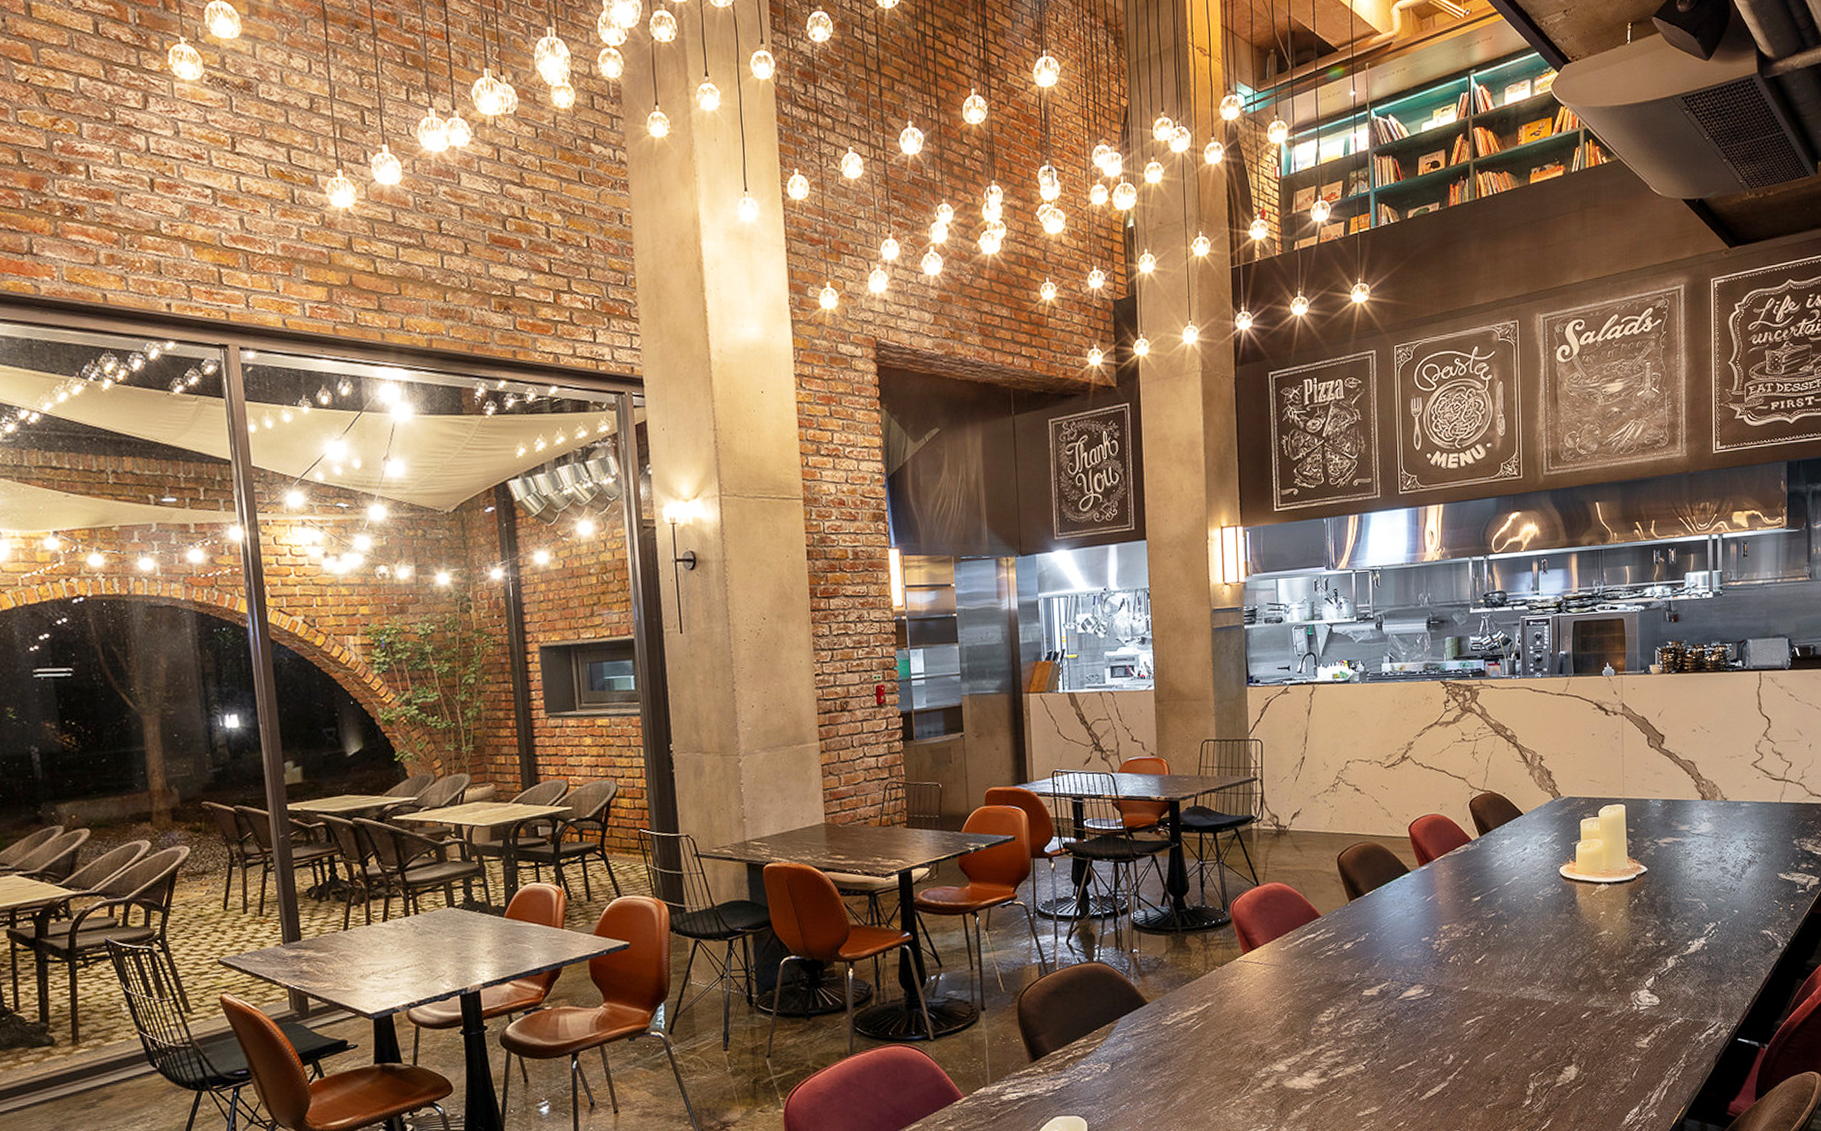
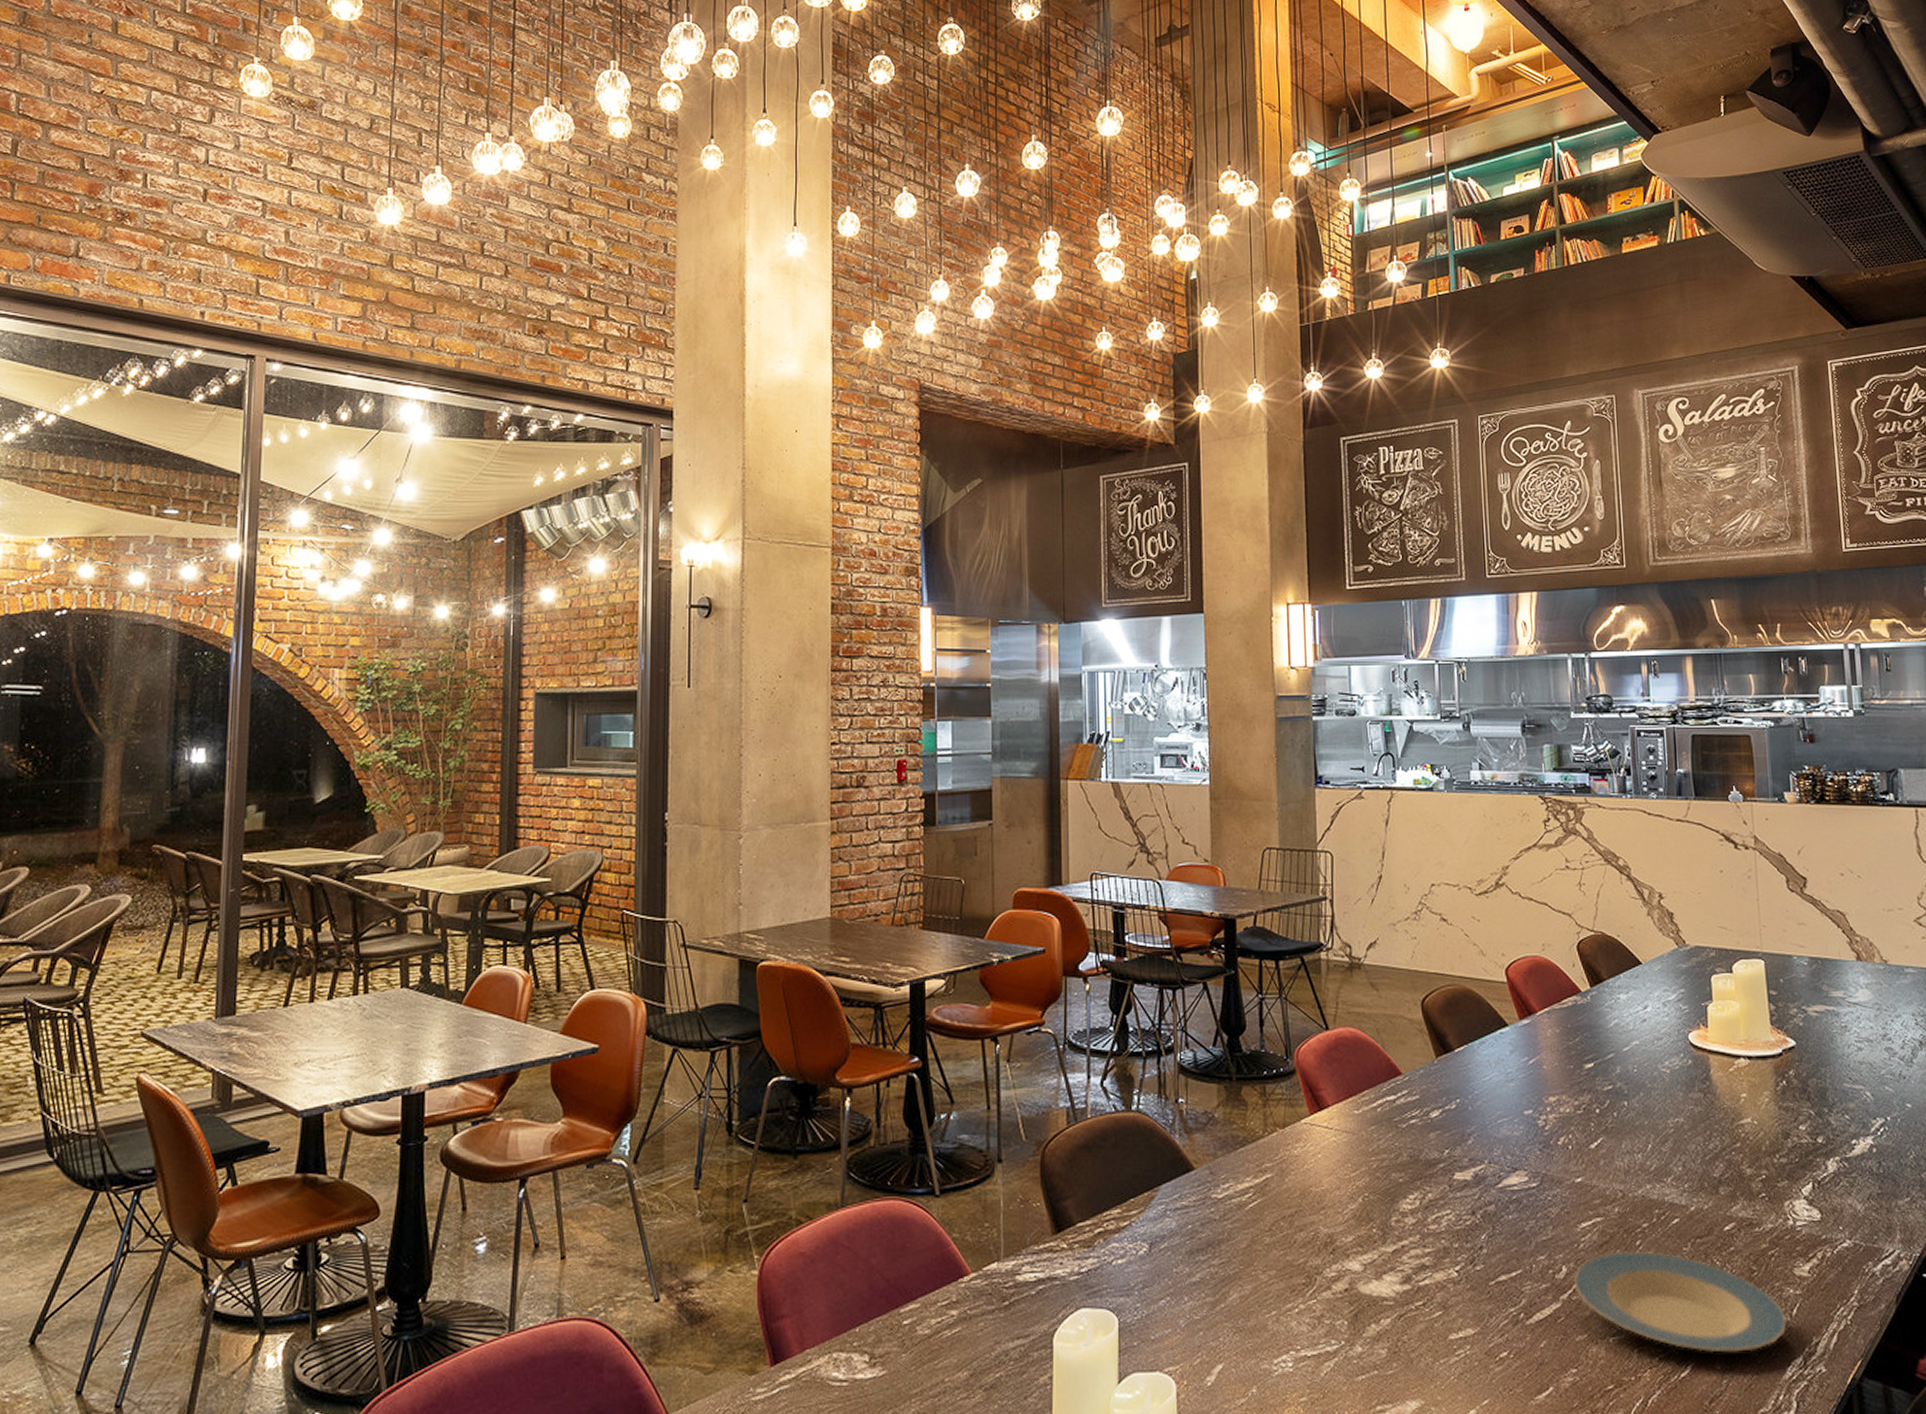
plate: none [1458,1038,1628,1110] -> present [1573,1251,1787,1353]

